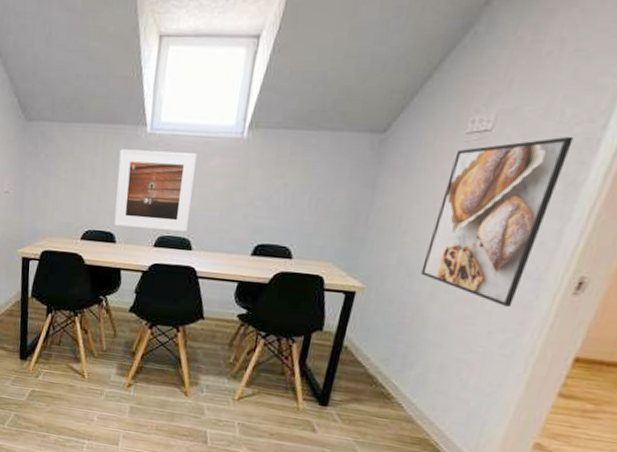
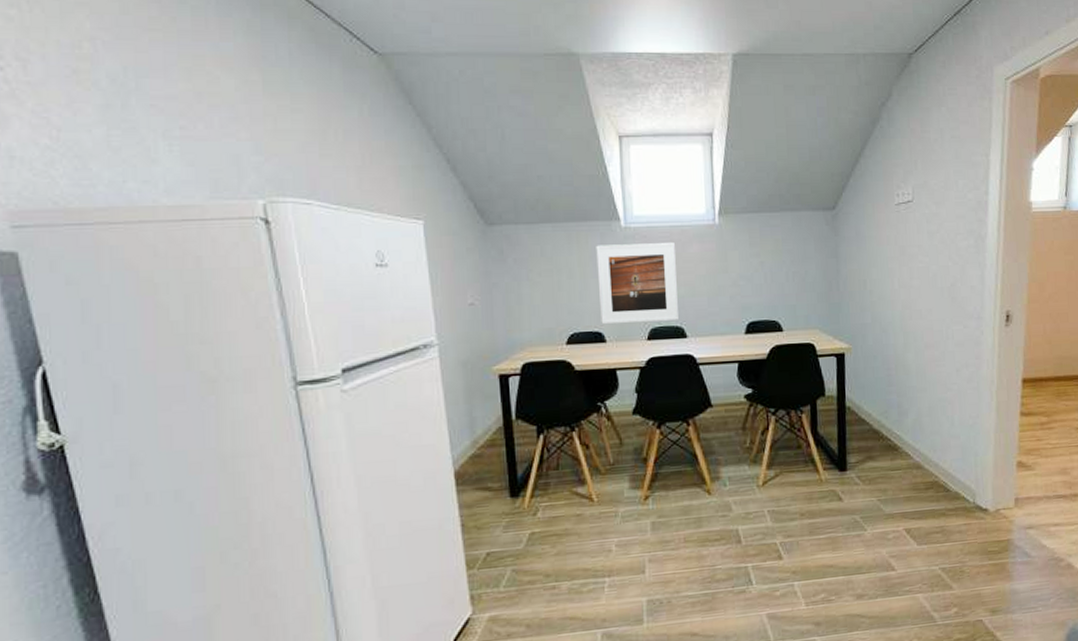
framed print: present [420,136,574,308] -> none [892,201,970,346]

